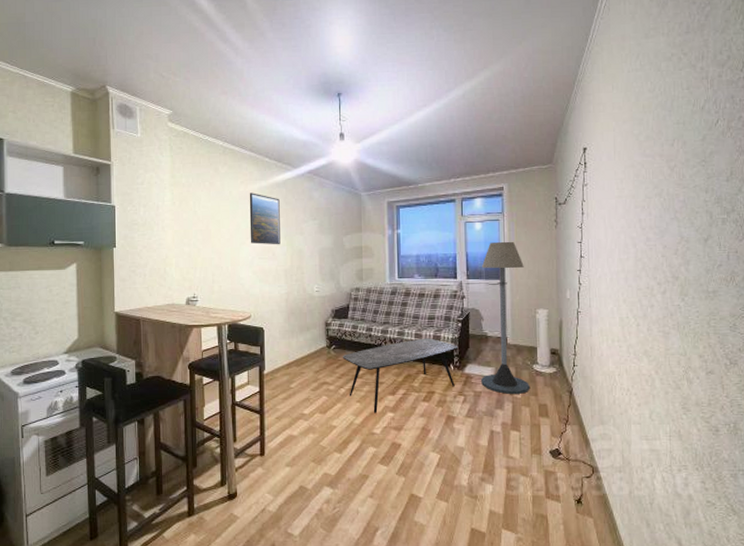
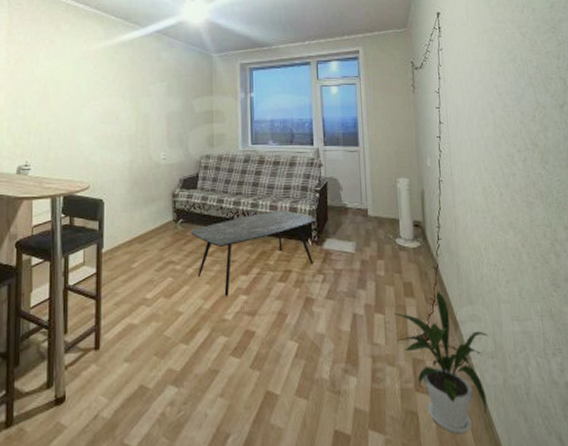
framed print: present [249,193,281,245] -> none [91,52,125,108]
floor lamp: present [481,241,530,394] -> none [338,106,393,272]
house plant: none [529,412,618,536] -> present [394,290,490,434]

